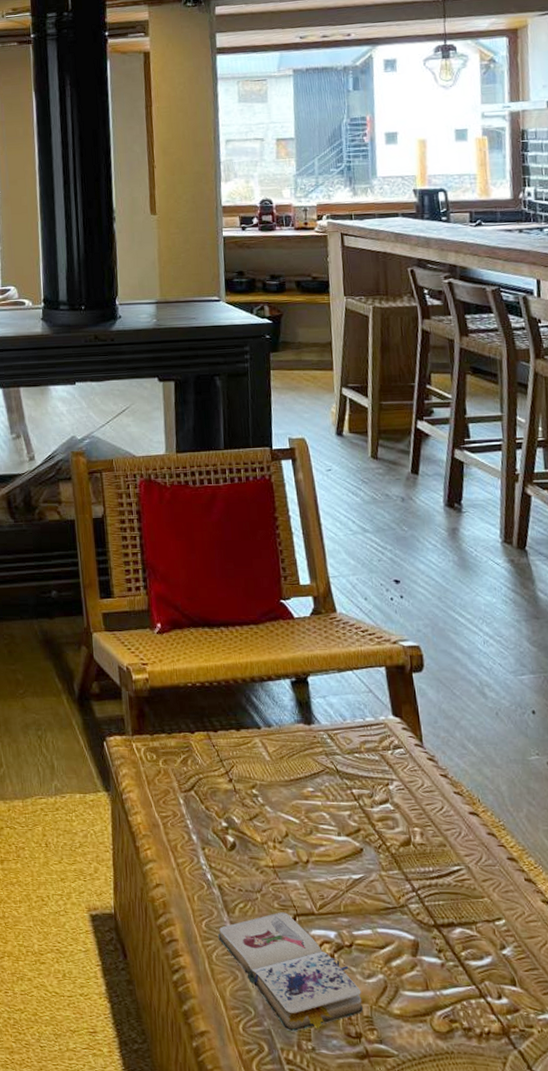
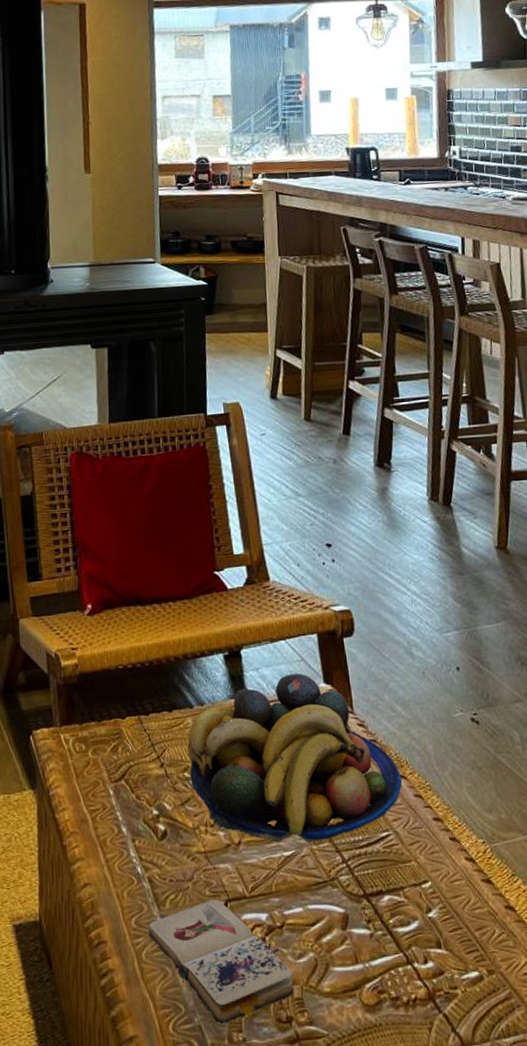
fruit bowl: none [255,704,474,868] -> present [187,674,402,843]

